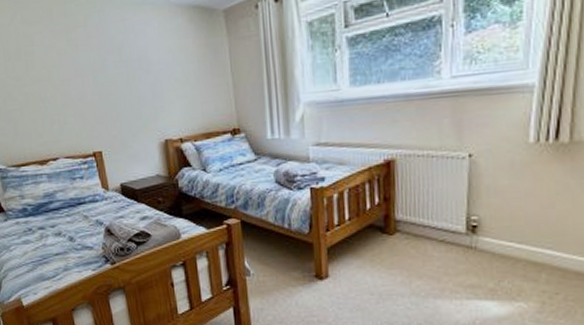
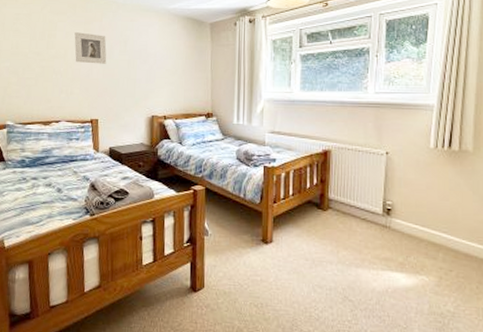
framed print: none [56,44,101,84] -> present [74,32,107,64]

